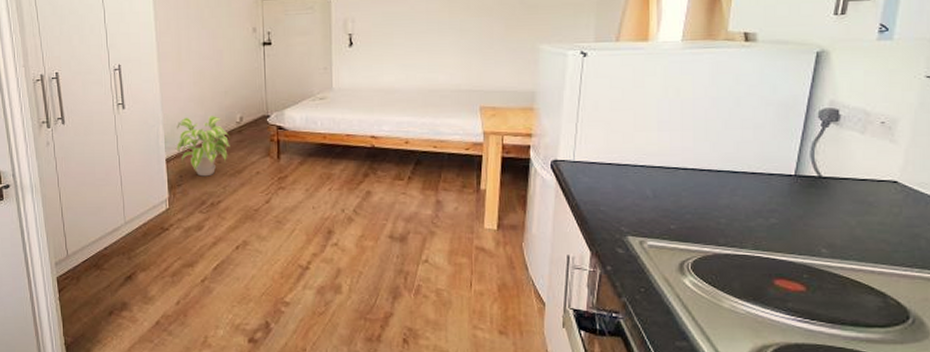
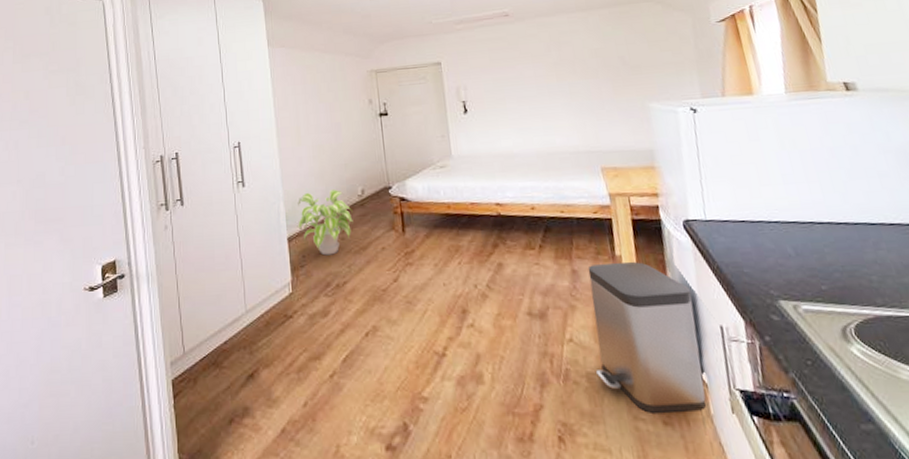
pedal bin: none [444,196,546,324] -> present [588,262,706,413]

